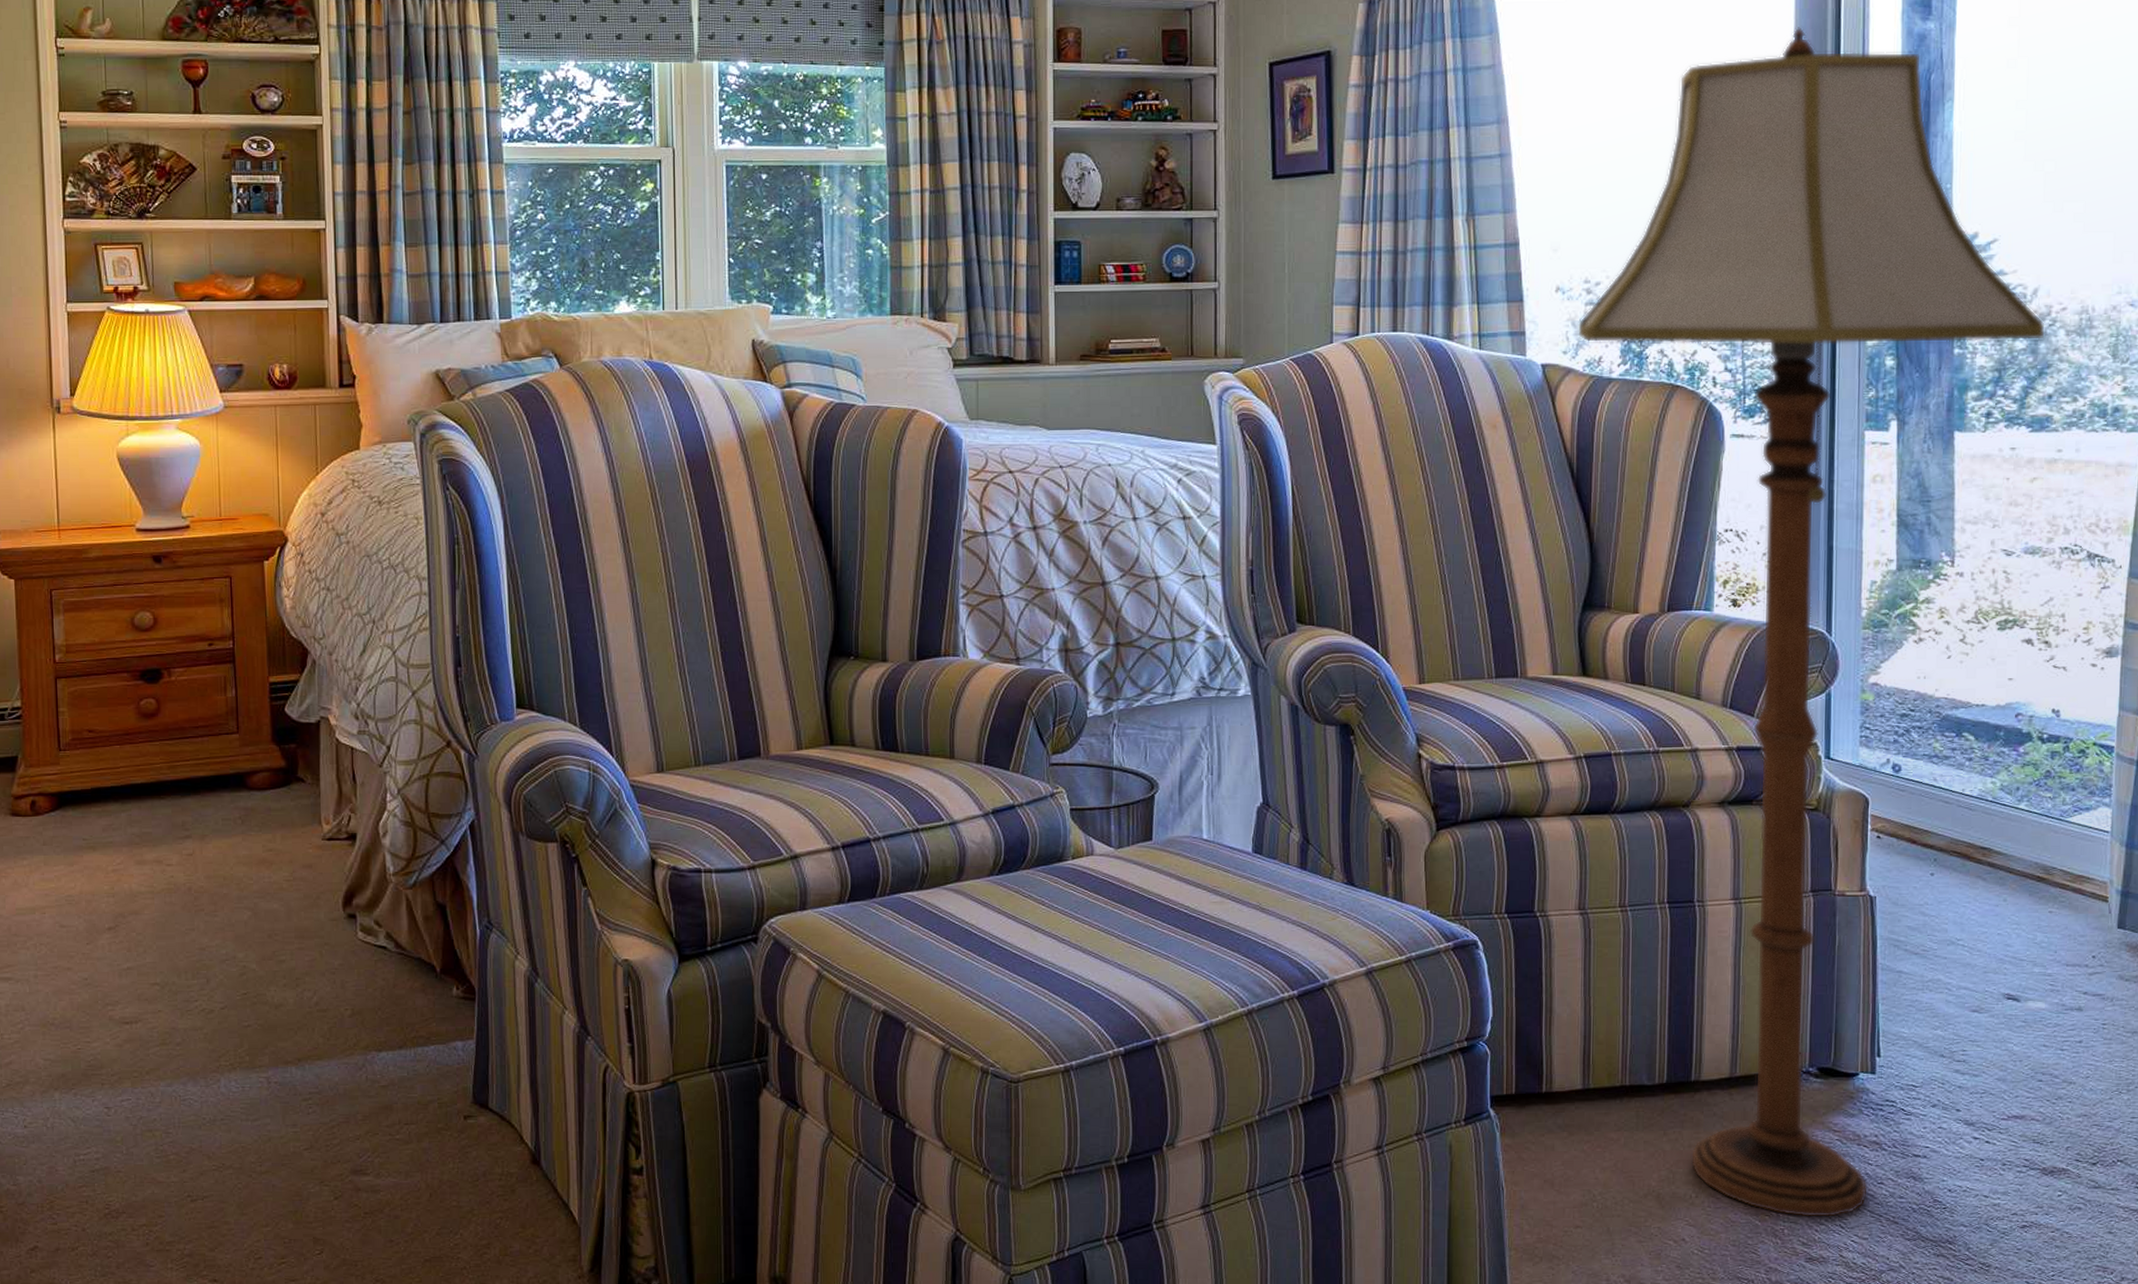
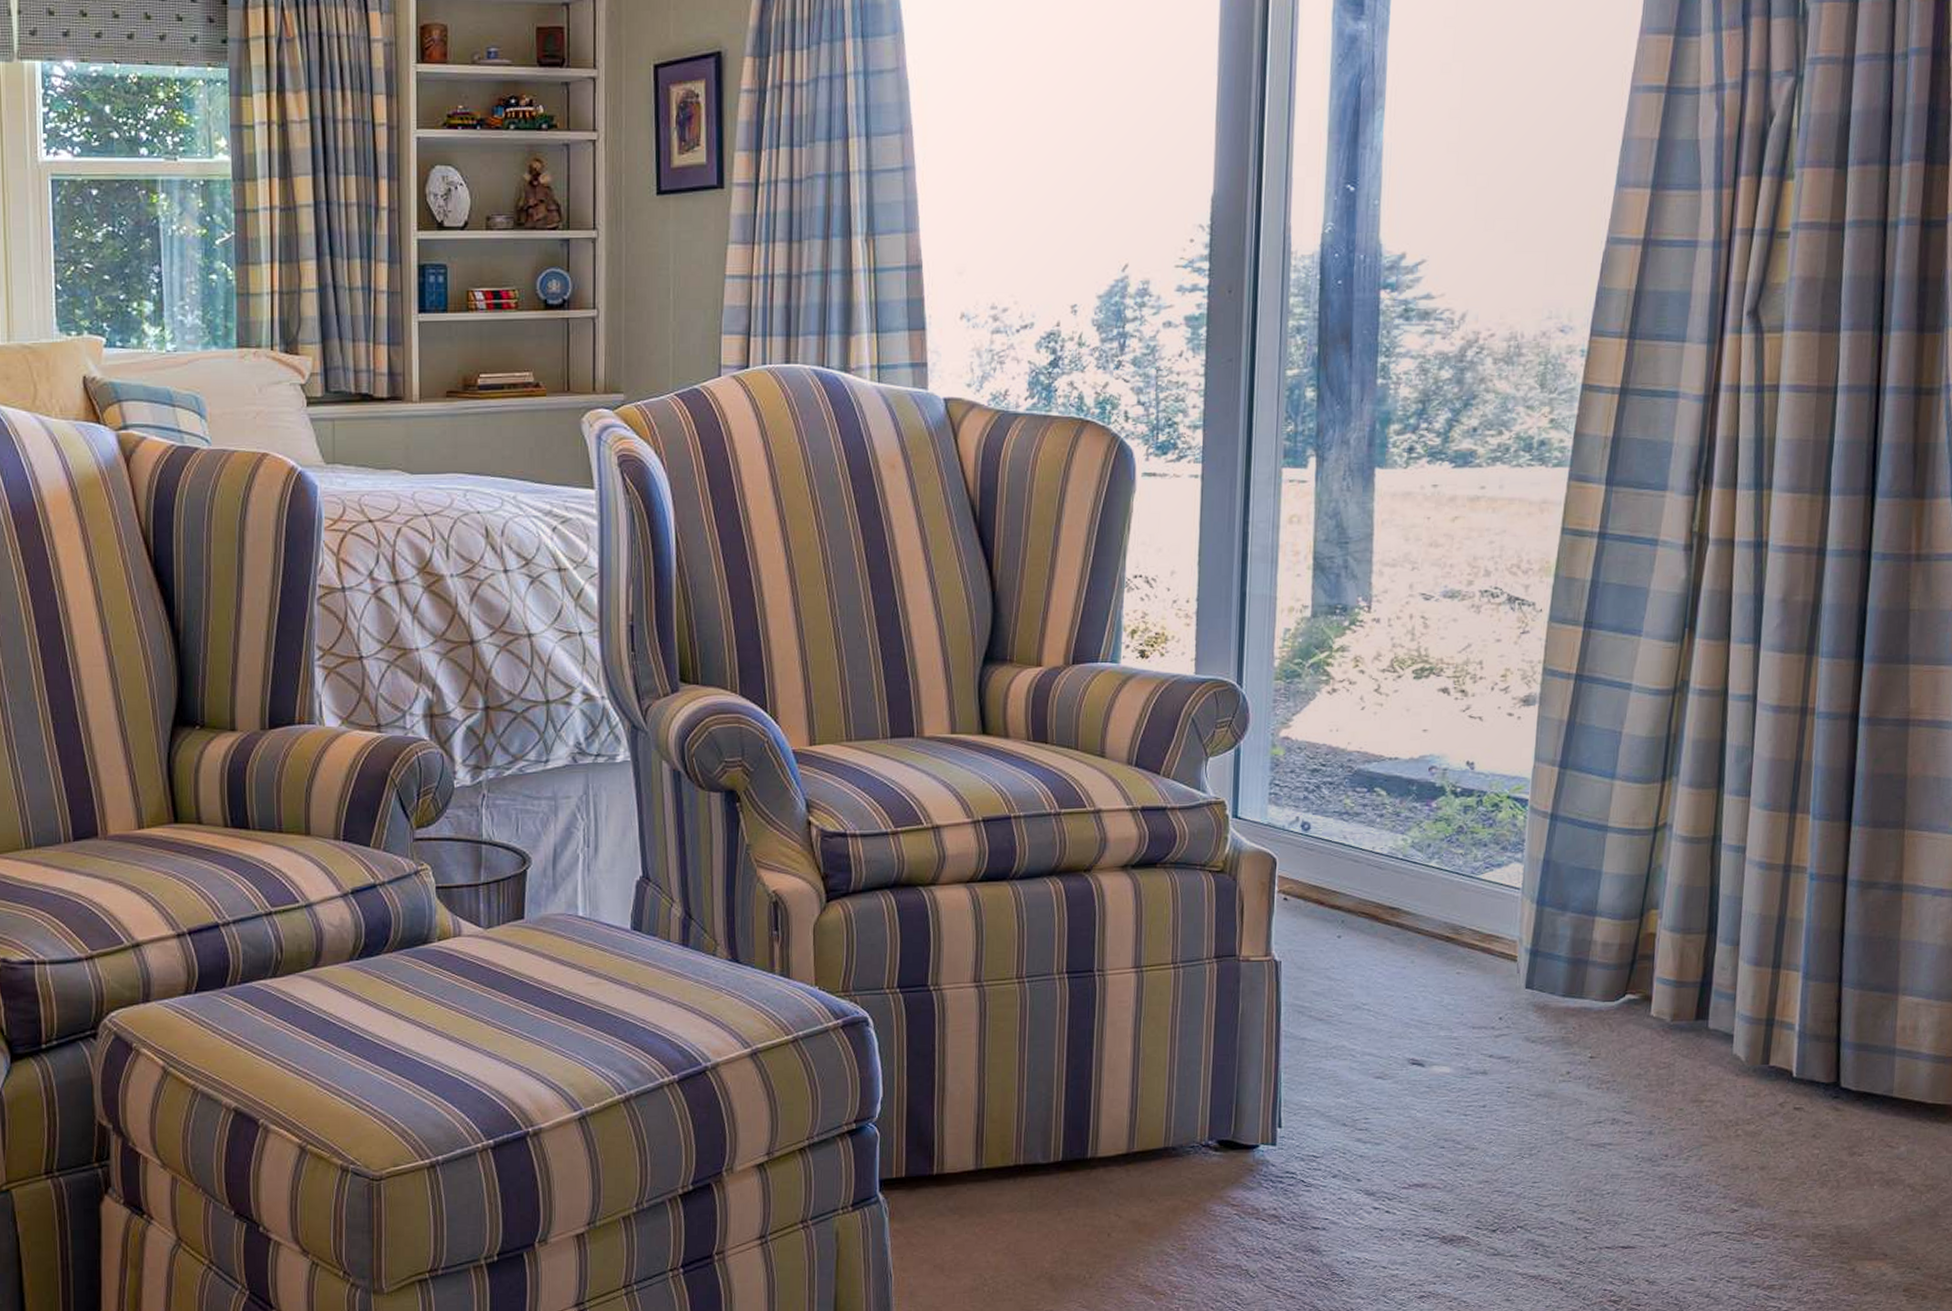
floor lamp: present [1577,27,2046,1218] -> none [982,27,1473,1296]

